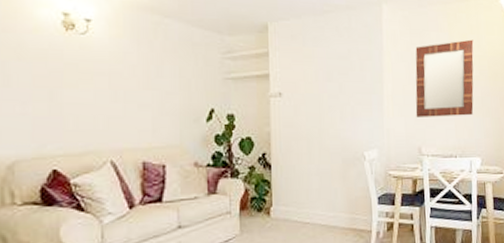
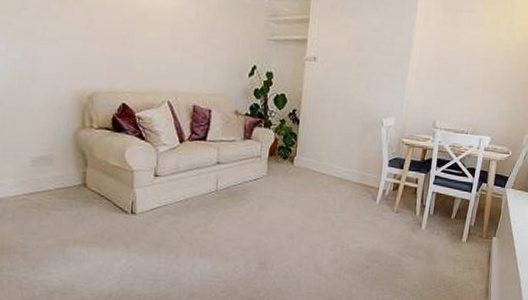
home mirror: present [415,39,474,117] -> none [436,23,505,97]

